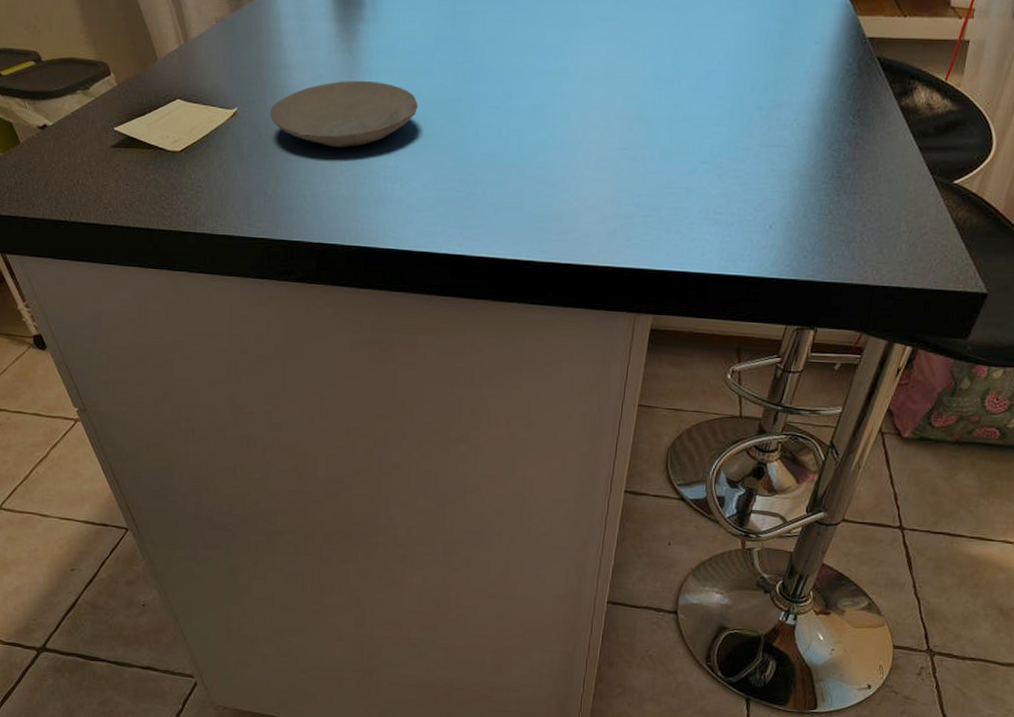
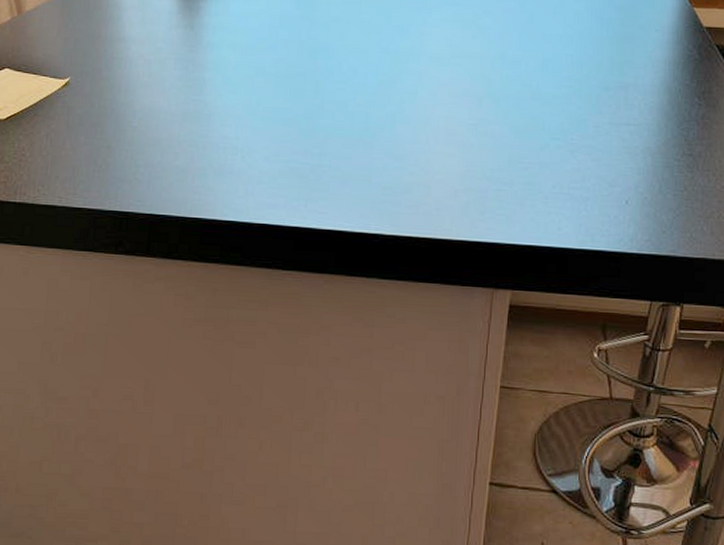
plate: present [269,80,418,147] -> none [104,54,261,119]

